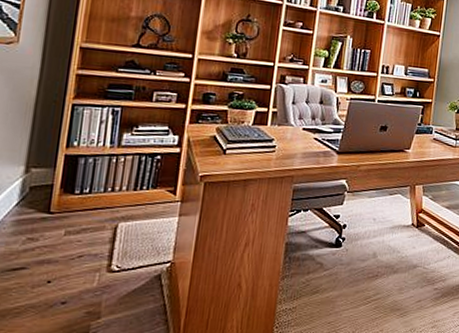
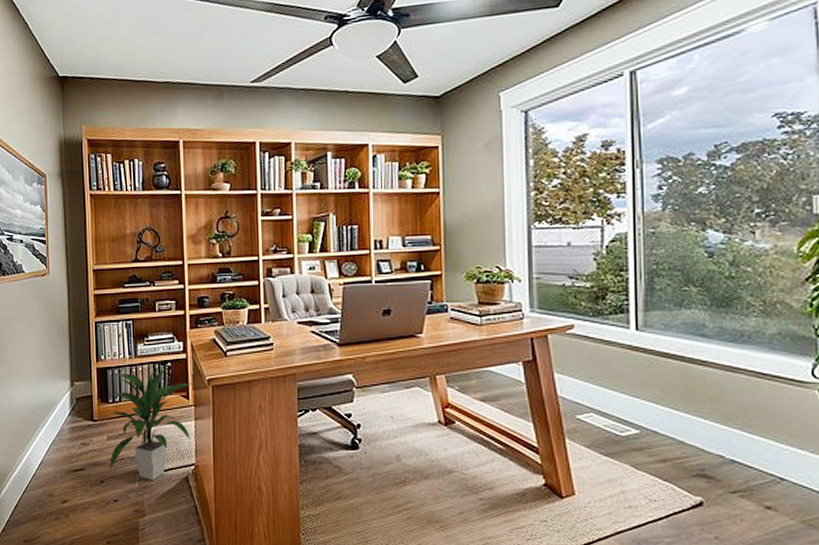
indoor plant: none [61,159,183,280] -> present [109,367,193,481]

